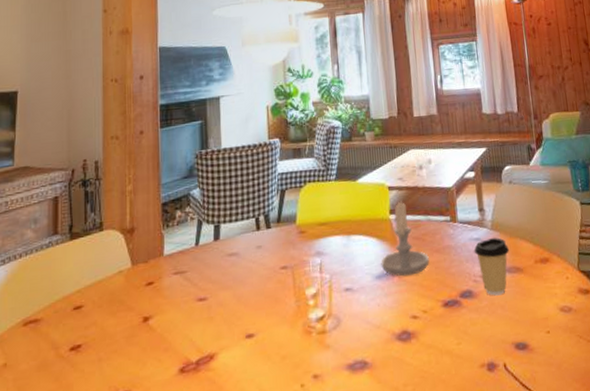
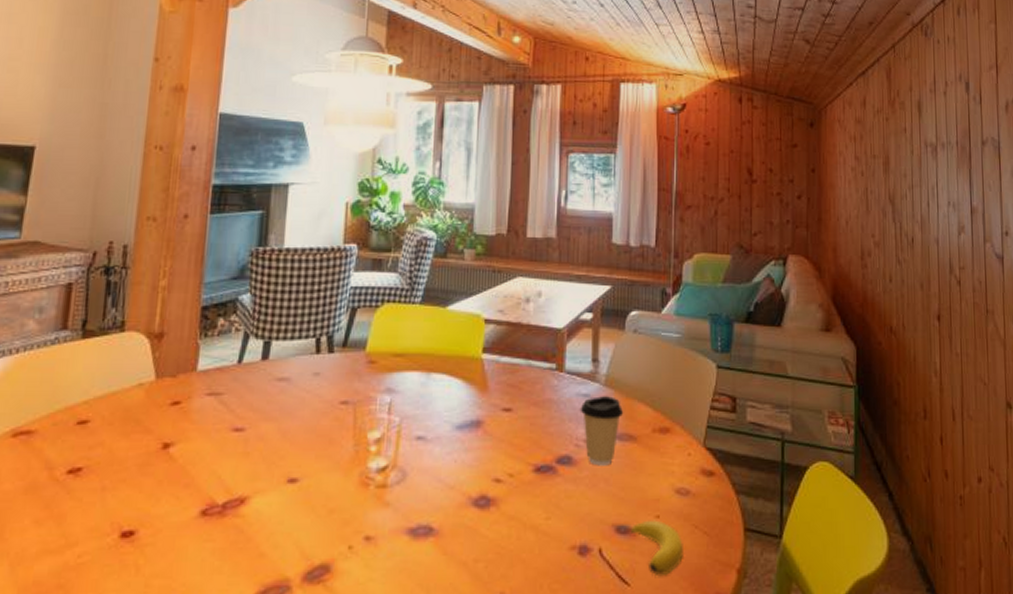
candle: present [381,199,429,277] -> none [464,337,524,430]
banana: none [527,335,573,381] -> present [630,520,683,575]

